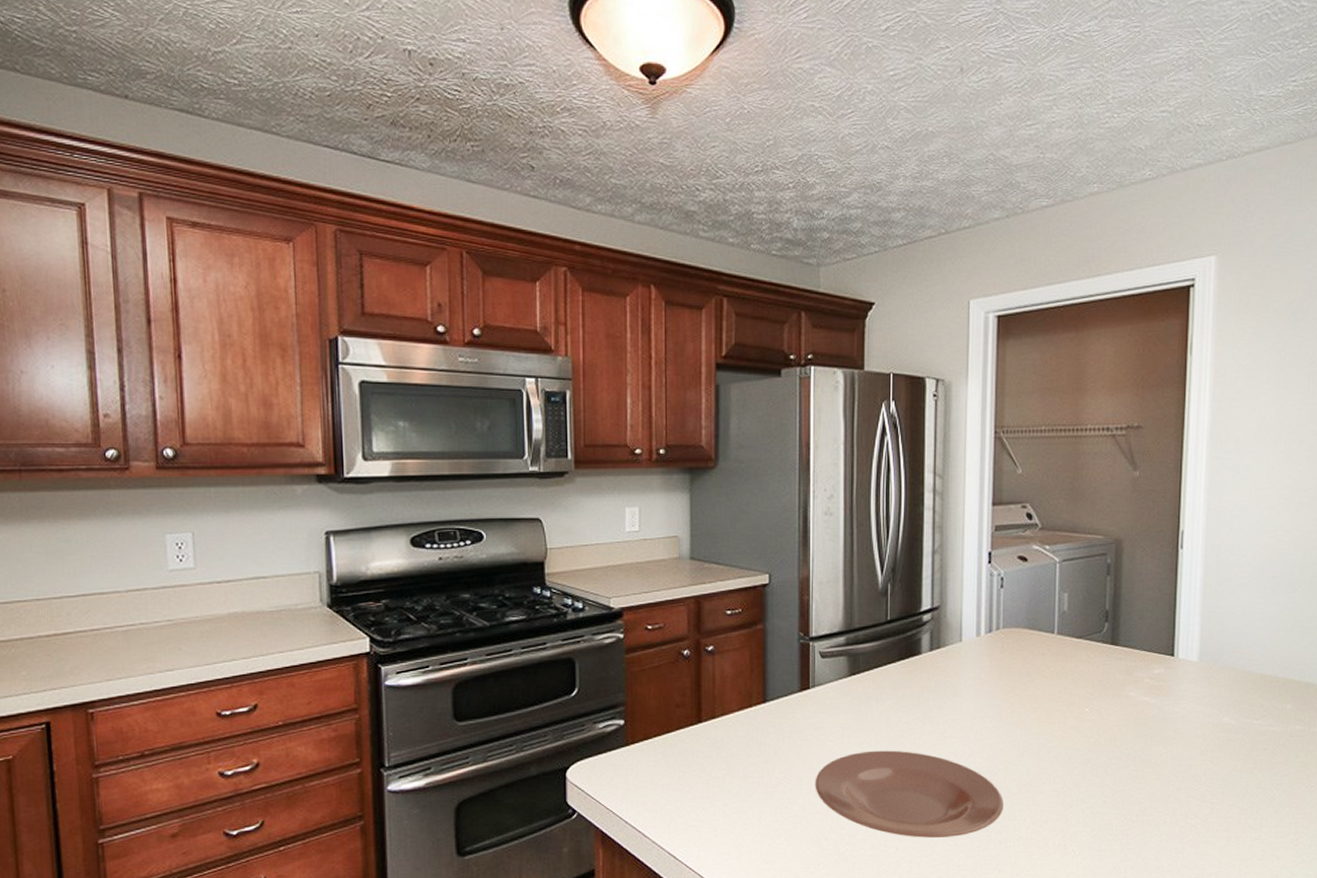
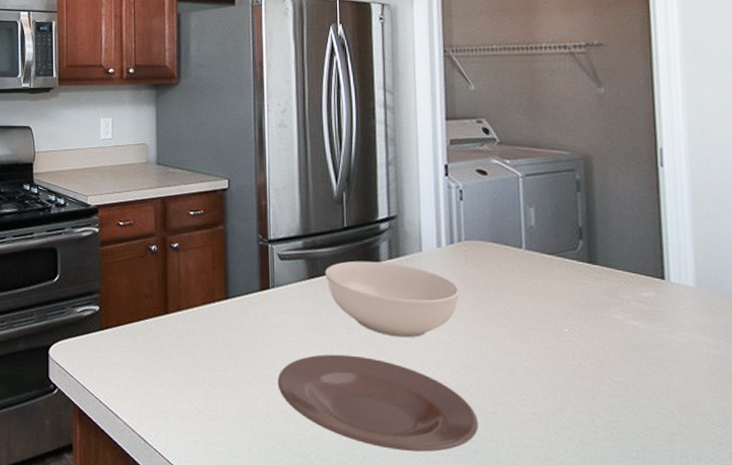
bowl: none [866,654,995,729] -> present [324,261,460,338]

